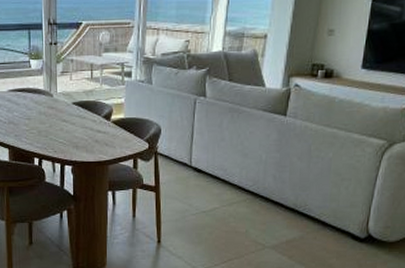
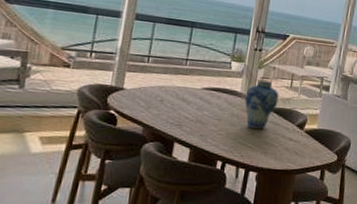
vase: none [48,74,81,125] -> present [244,80,279,130]

